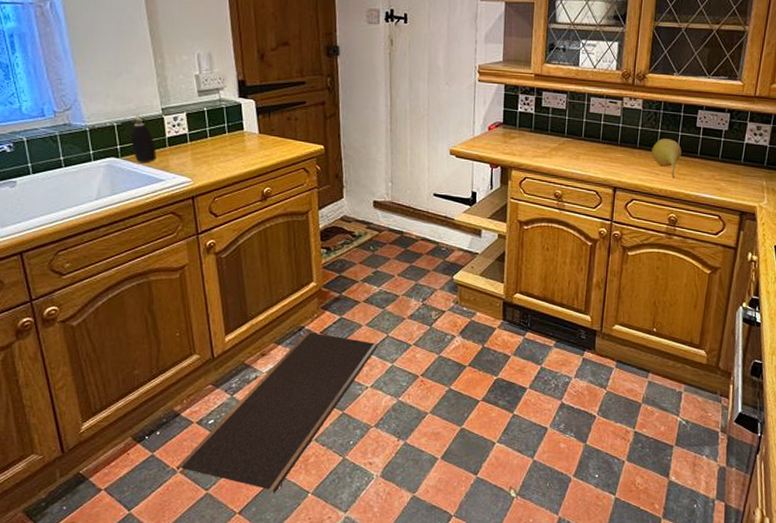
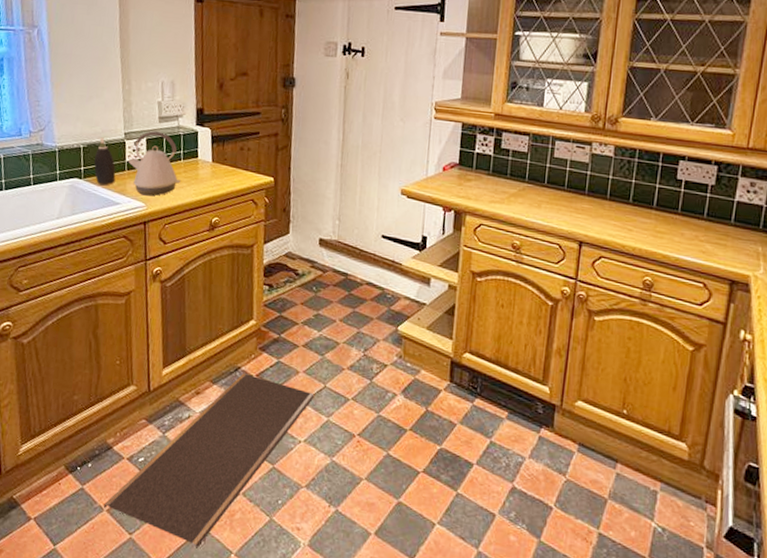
kettle: none [168,105,227,171] -> present [127,131,180,196]
fruit: present [651,138,682,178] -> none [624,190,660,236]

